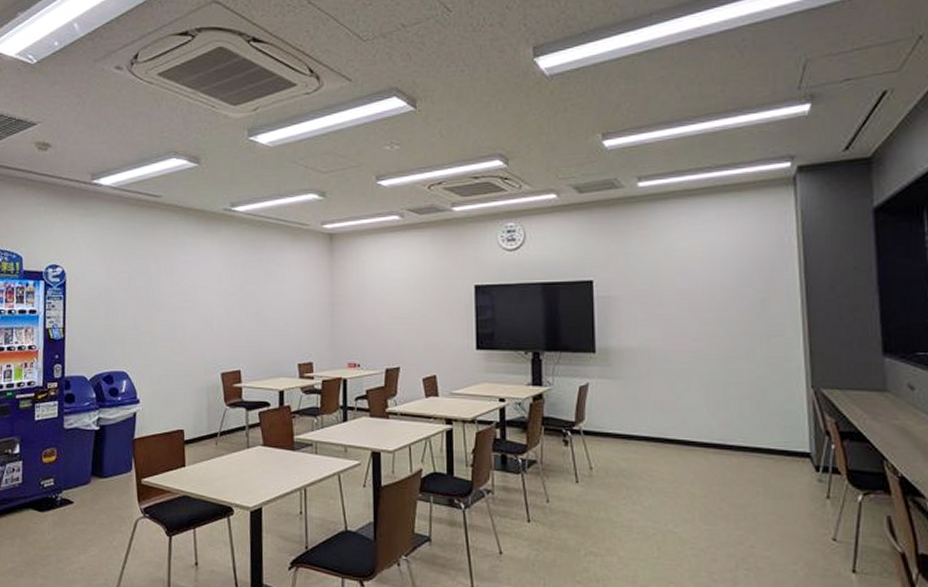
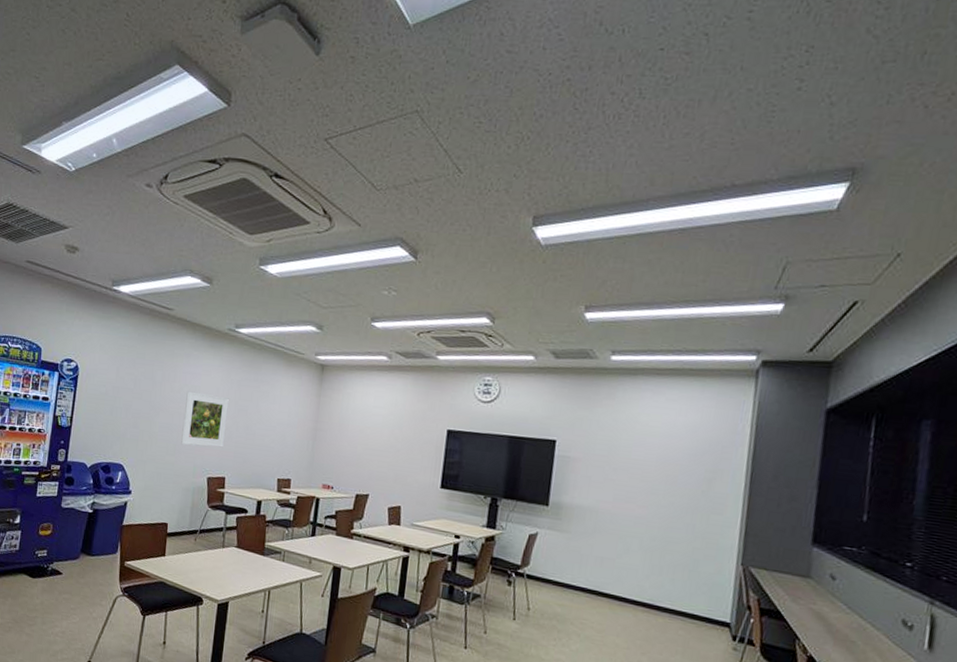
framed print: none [186,281,235,341] -> present [181,391,230,448]

